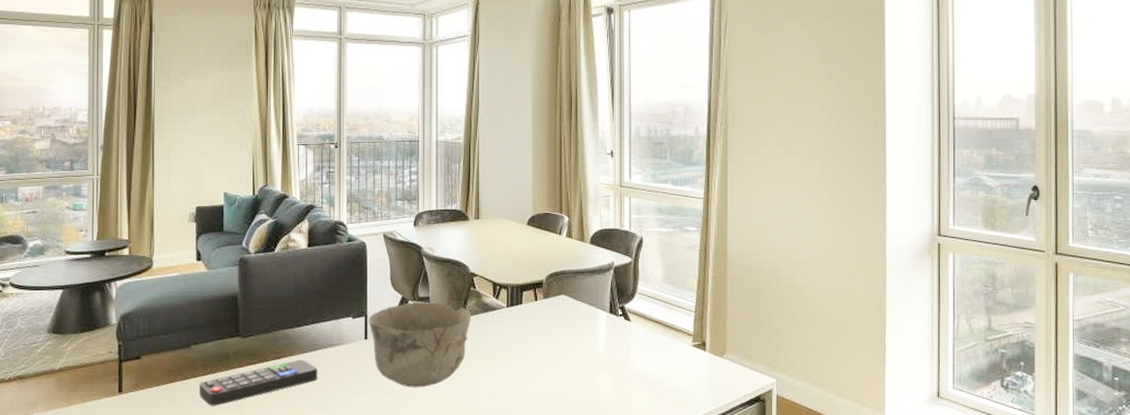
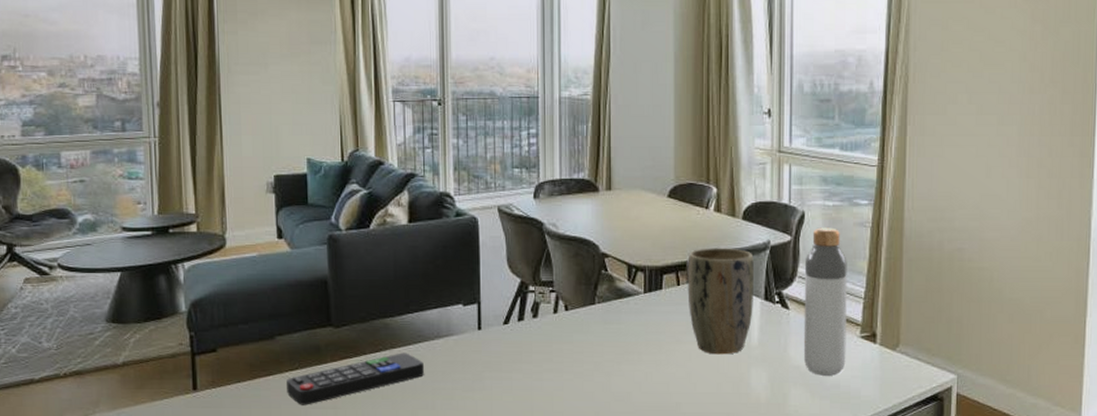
bowl: present [369,302,471,388] -> none [482,286,602,385]
plant pot: none [544,268,600,361] -> present [687,248,754,355]
bottle: none [643,251,680,380] -> present [803,227,847,376]

